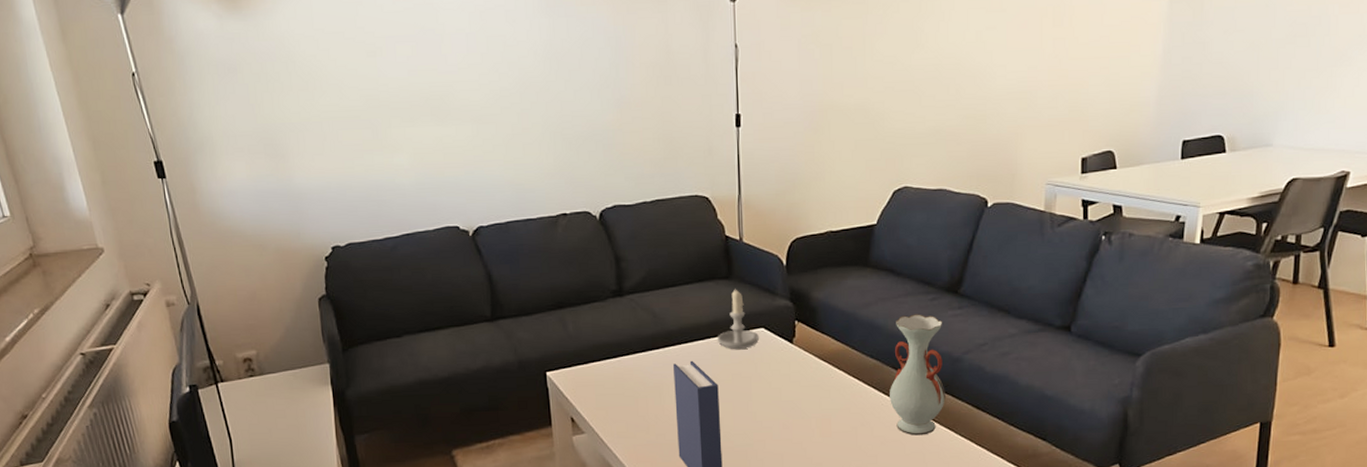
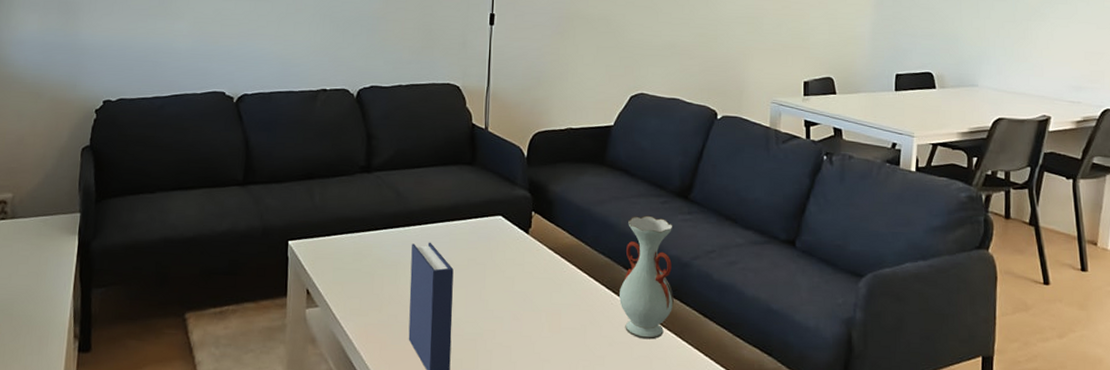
candle: present [717,289,760,349] -> none [456,175,497,235]

